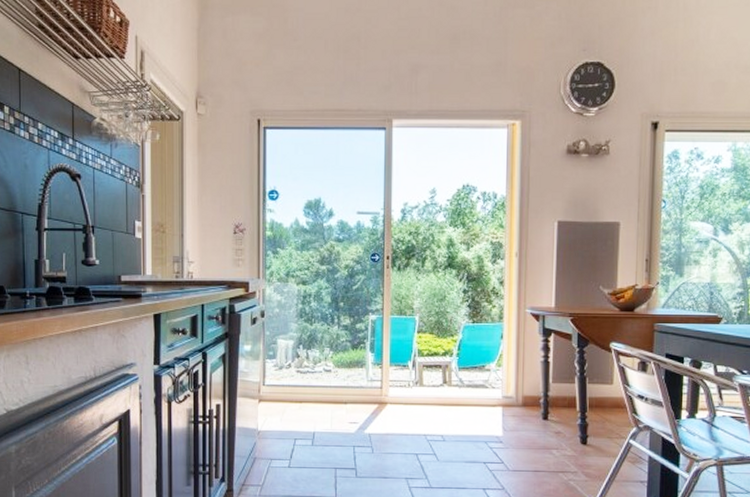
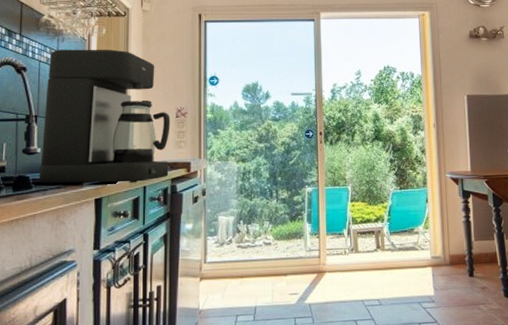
coffee maker: none [98,156,228,301] -> present [38,49,171,185]

